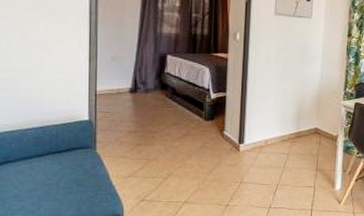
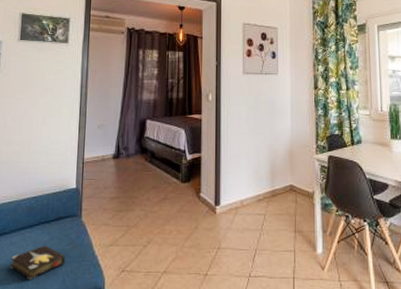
hardback book: none [19,174,80,207] -> present [10,245,66,281]

